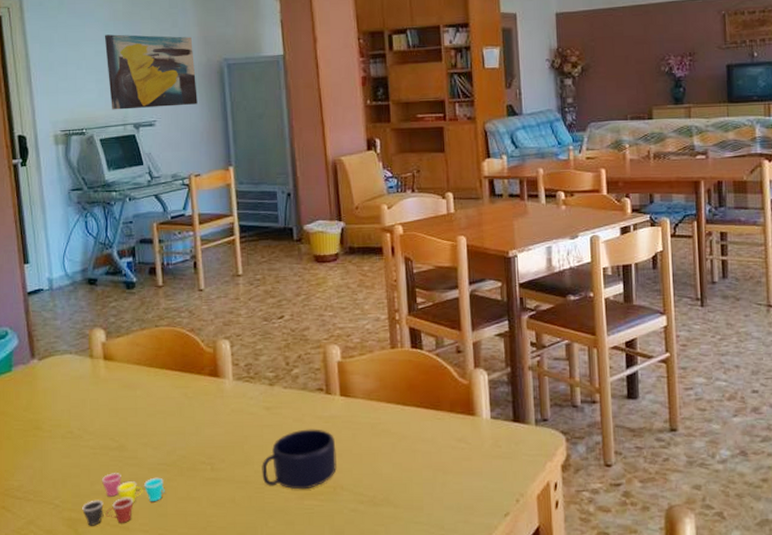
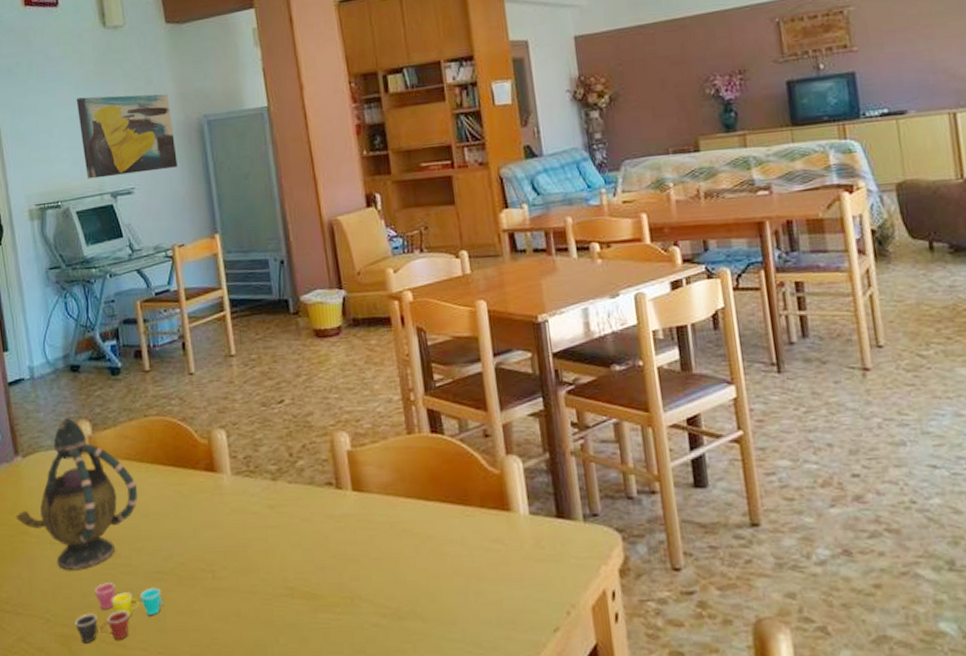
teapot: none [29,325,147,461] -> present [15,417,138,570]
mug: present [262,429,337,490] -> none [268,529,353,601]

